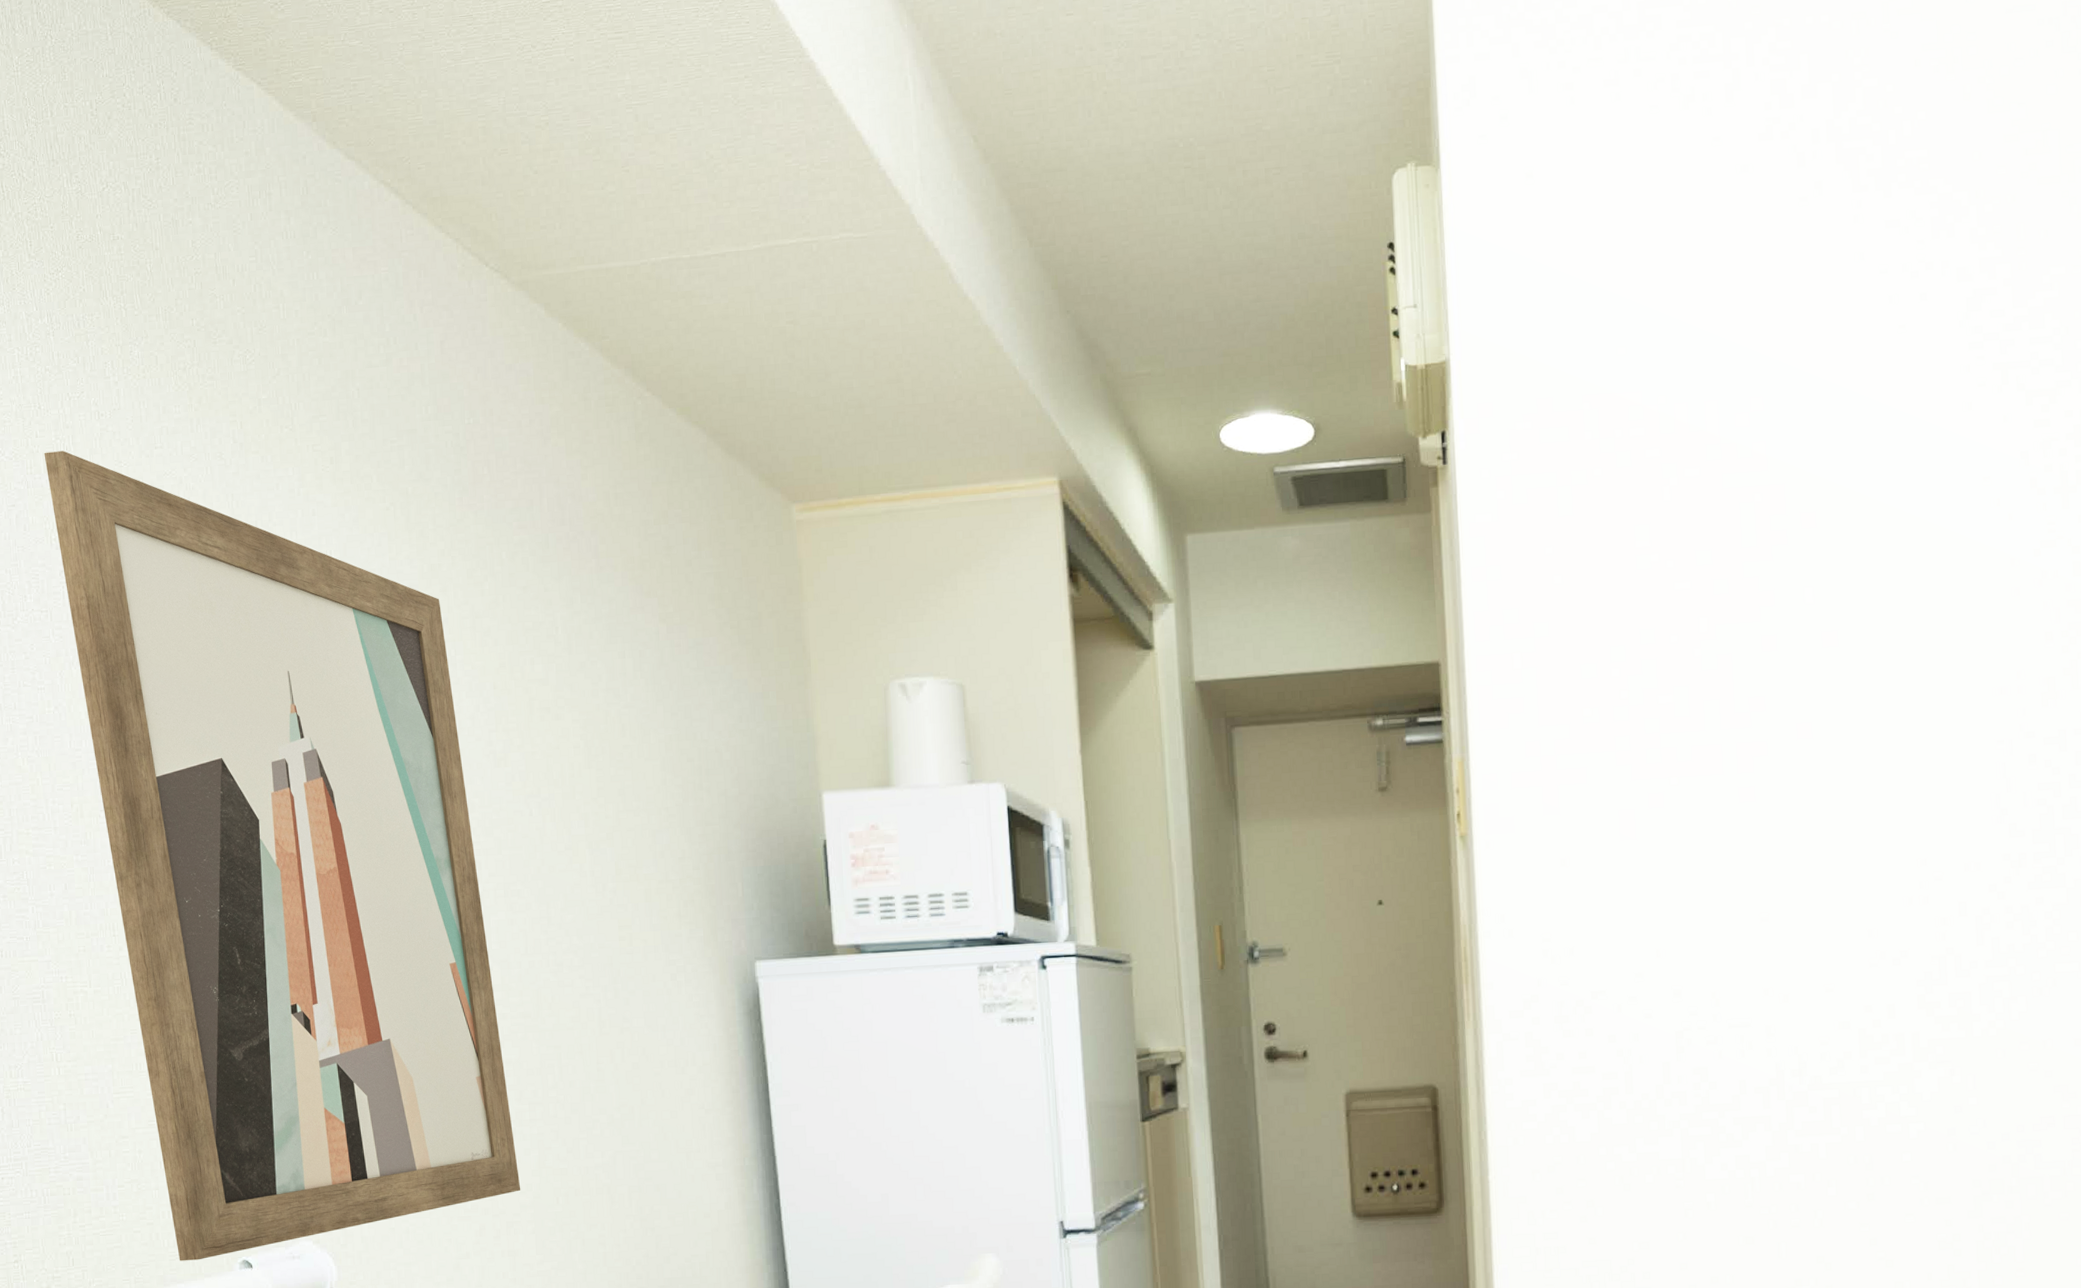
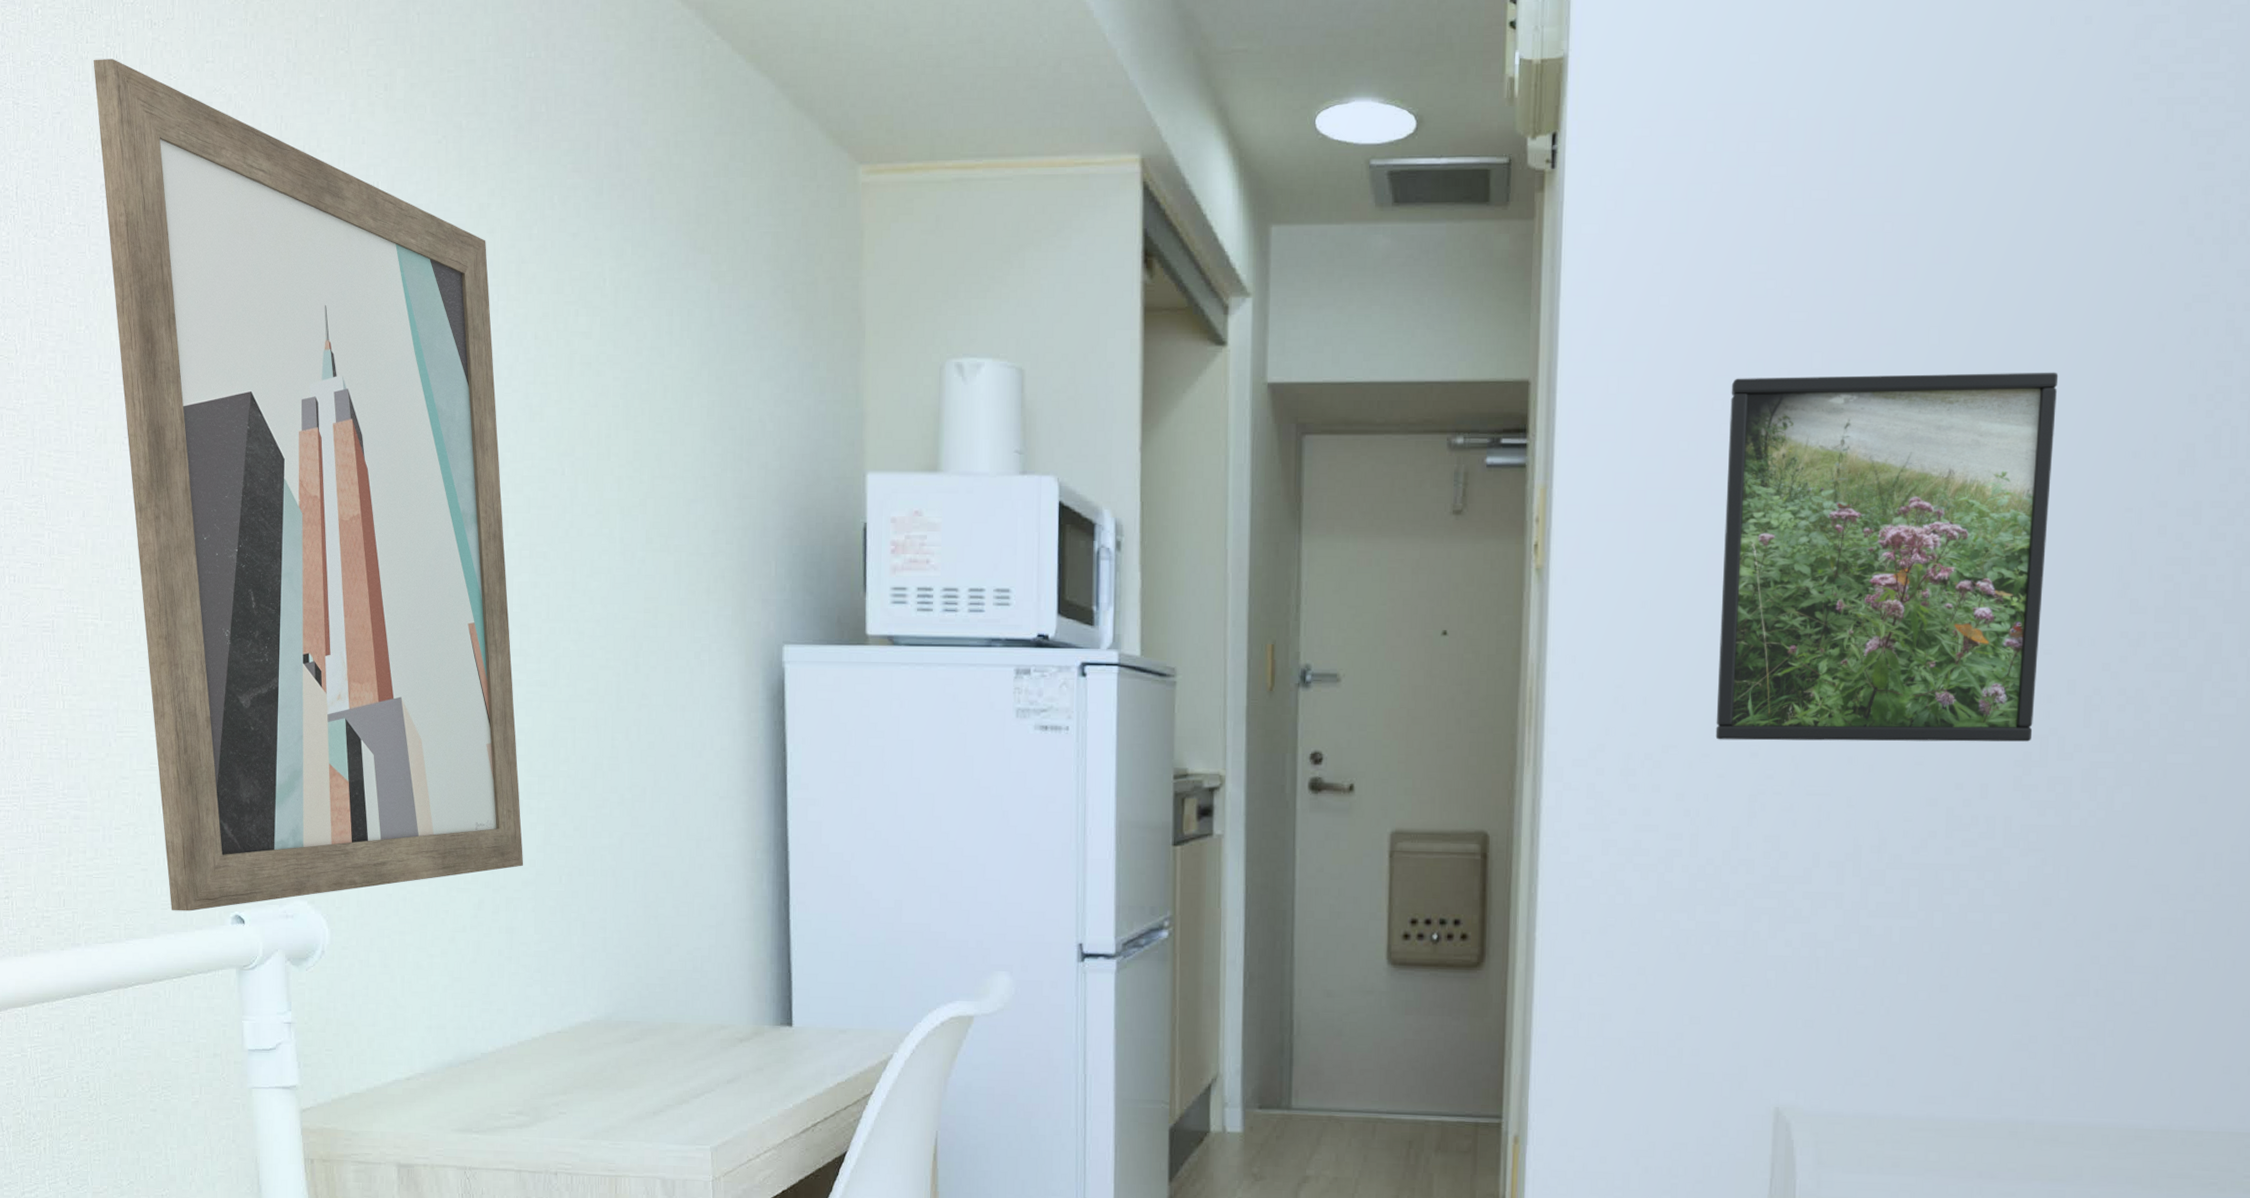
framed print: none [1626,620,1931,983] -> present [1715,372,2059,742]

